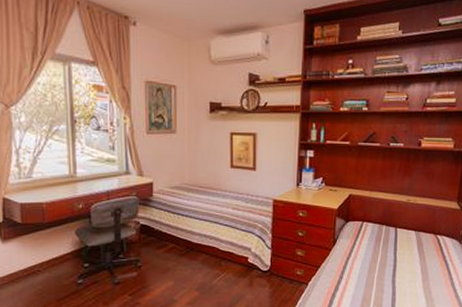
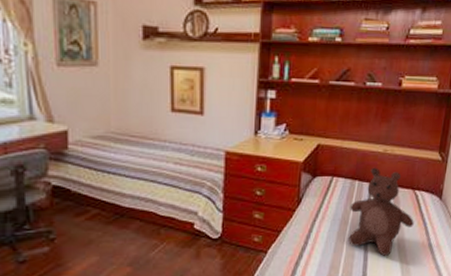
teddy bear: none [378,214,437,293] -> present [348,167,414,257]

